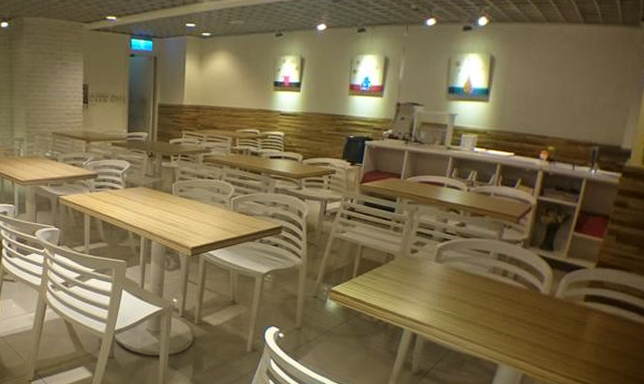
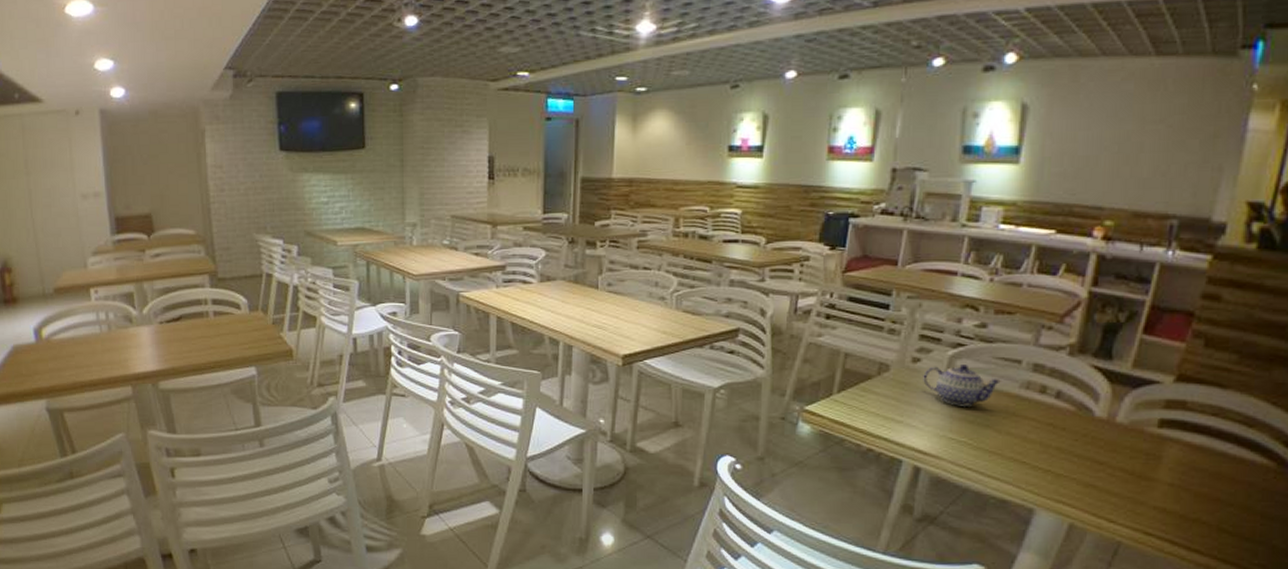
teapot: none [419,255,476,286] -> present [923,365,1002,406]

